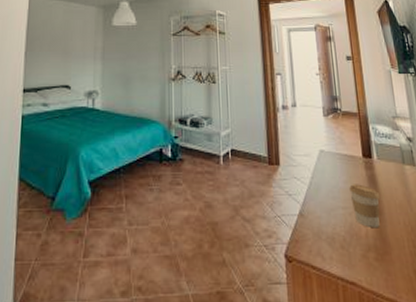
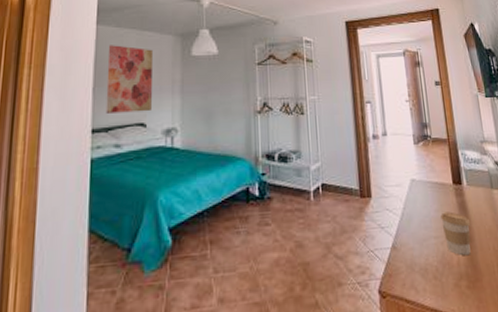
wall art: none [35,14,79,75] -> present [106,45,154,113]

